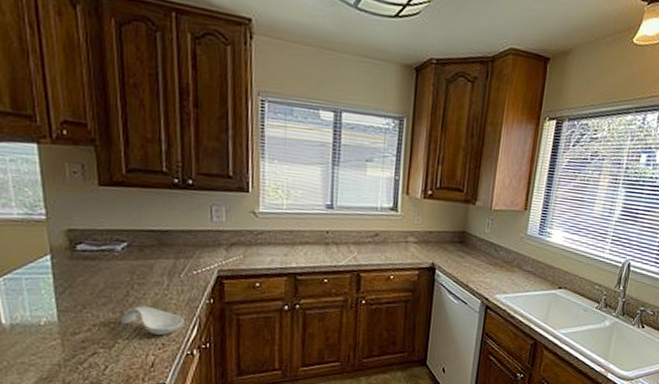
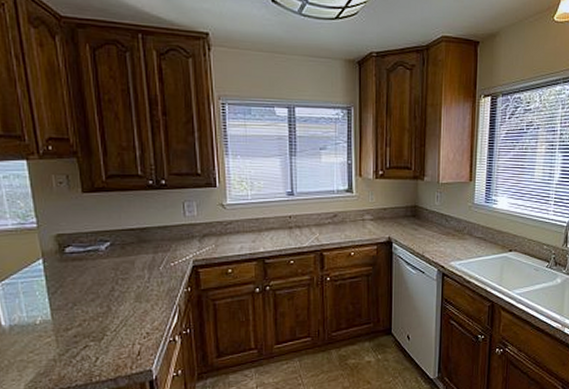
spoon rest: present [121,305,184,336] -> none [109,298,165,326]

